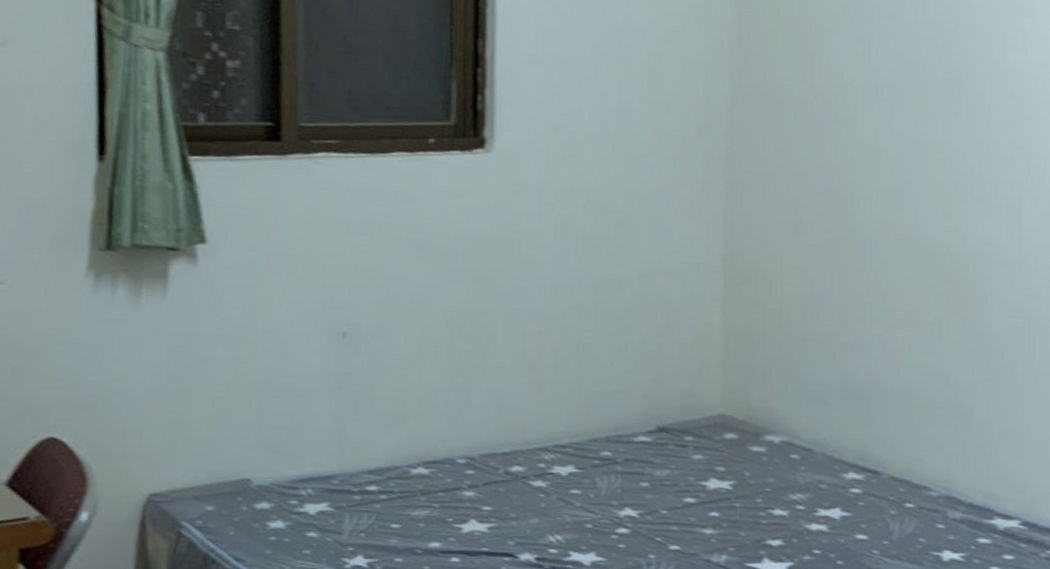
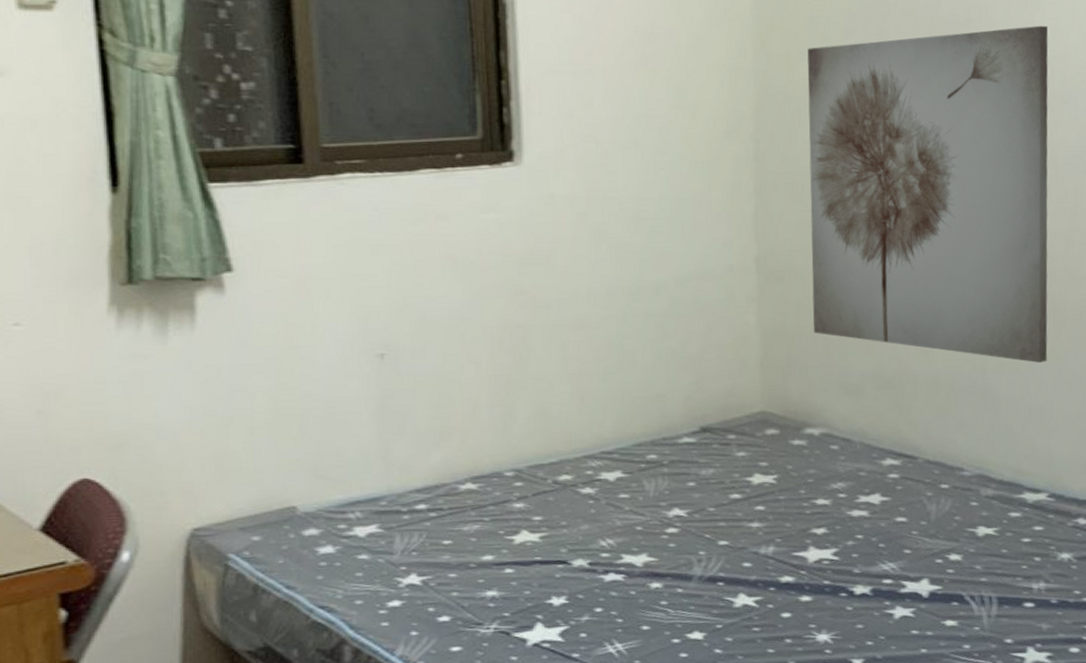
wall art: none [778,33,1040,382] -> present [807,25,1048,363]

